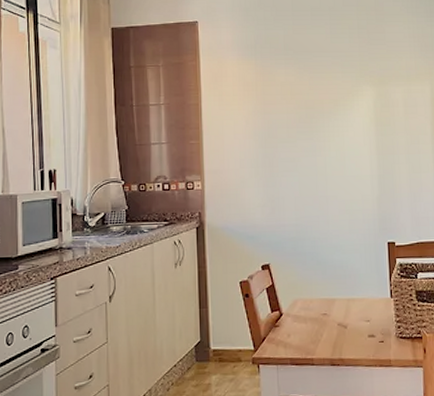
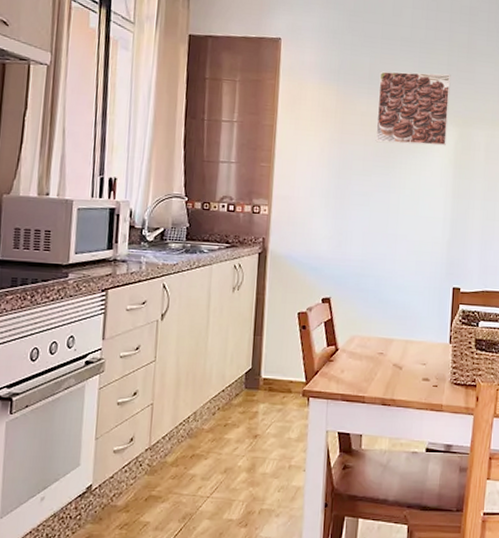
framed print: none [294,36,365,109] -> present [375,71,451,146]

